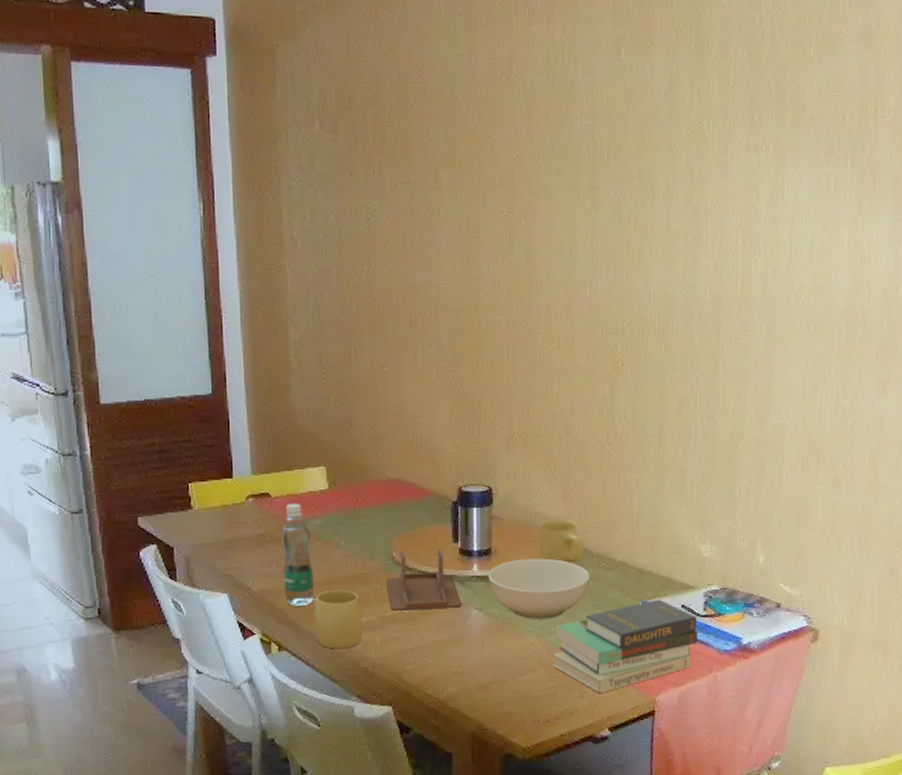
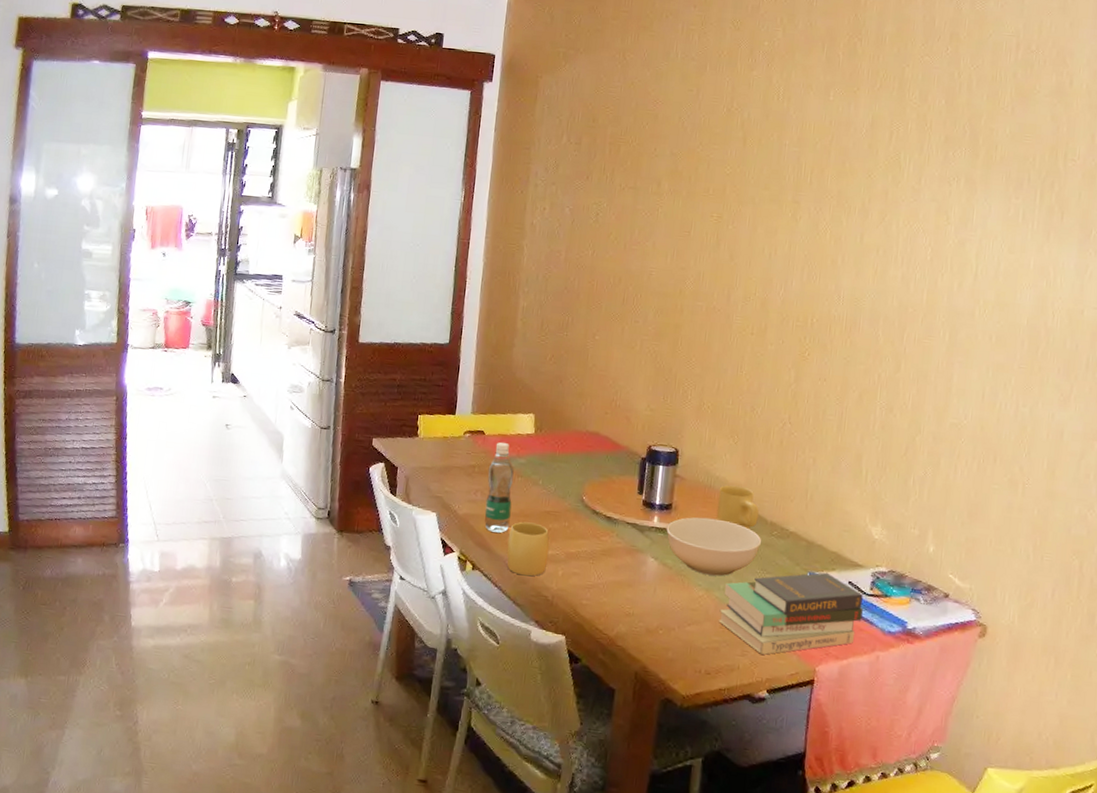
napkin holder: present [386,549,462,611] -> none [574,495,640,554]

